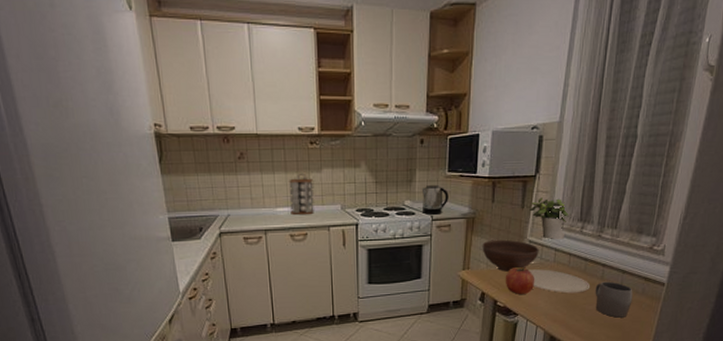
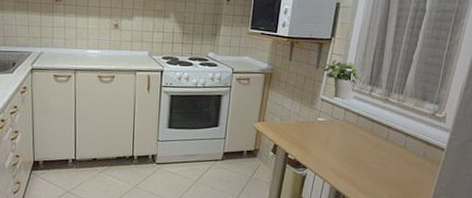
spice rack: present [289,174,314,216] -> none [100,20,124,59]
kettle: present [421,184,448,215] -> none [224,39,250,68]
bowl: present [482,239,539,272] -> none [277,95,330,127]
fruit: present [505,267,535,294] -> none [296,123,325,149]
plate: present [528,269,591,294] -> none [319,126,376,152]
mug: present [595,281,633,318] -> none [379,143,415,178]

